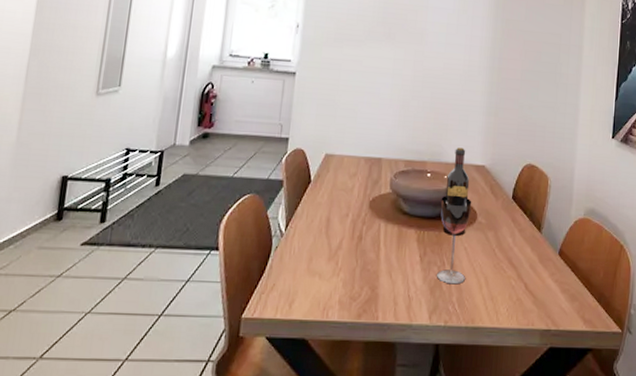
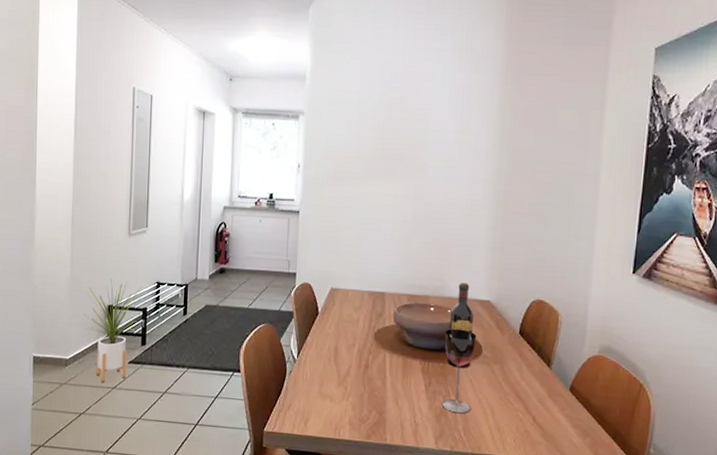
house plant: none [27,145,107,271] -> present [84,279,142,384]

